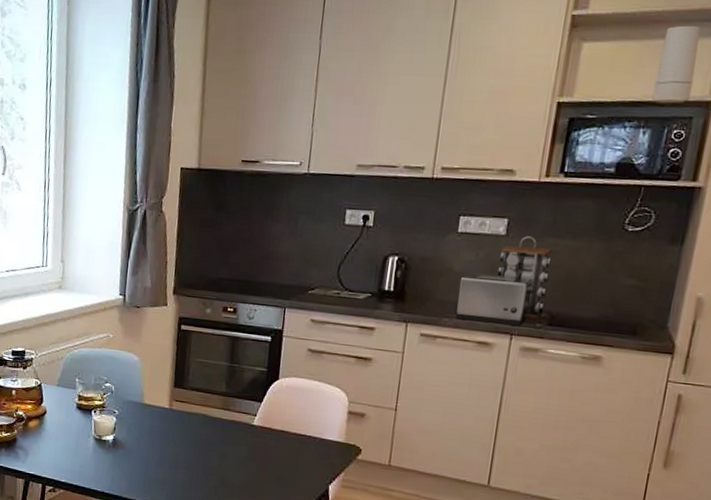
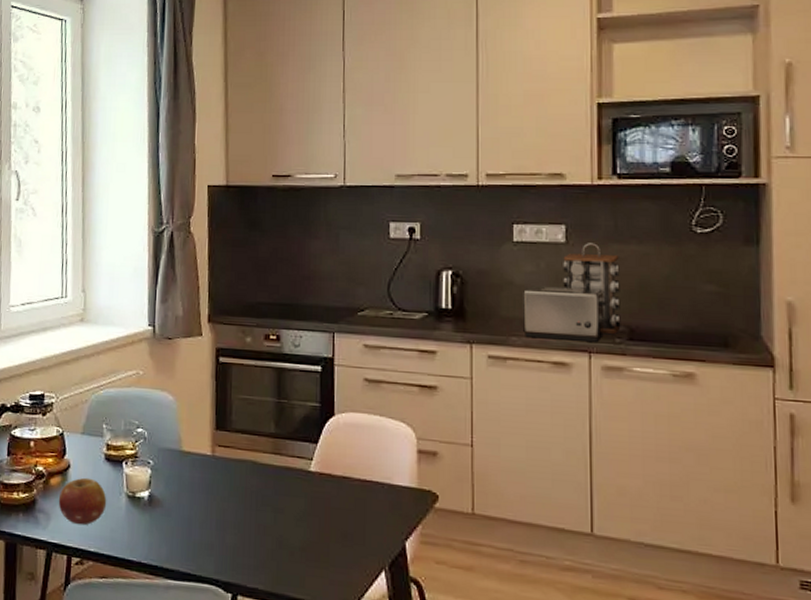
fruit: none [35,422,77,461] -> present [58,477,107,525]
canister: present [651,25,701,104] -> none [694,23,735,101]

